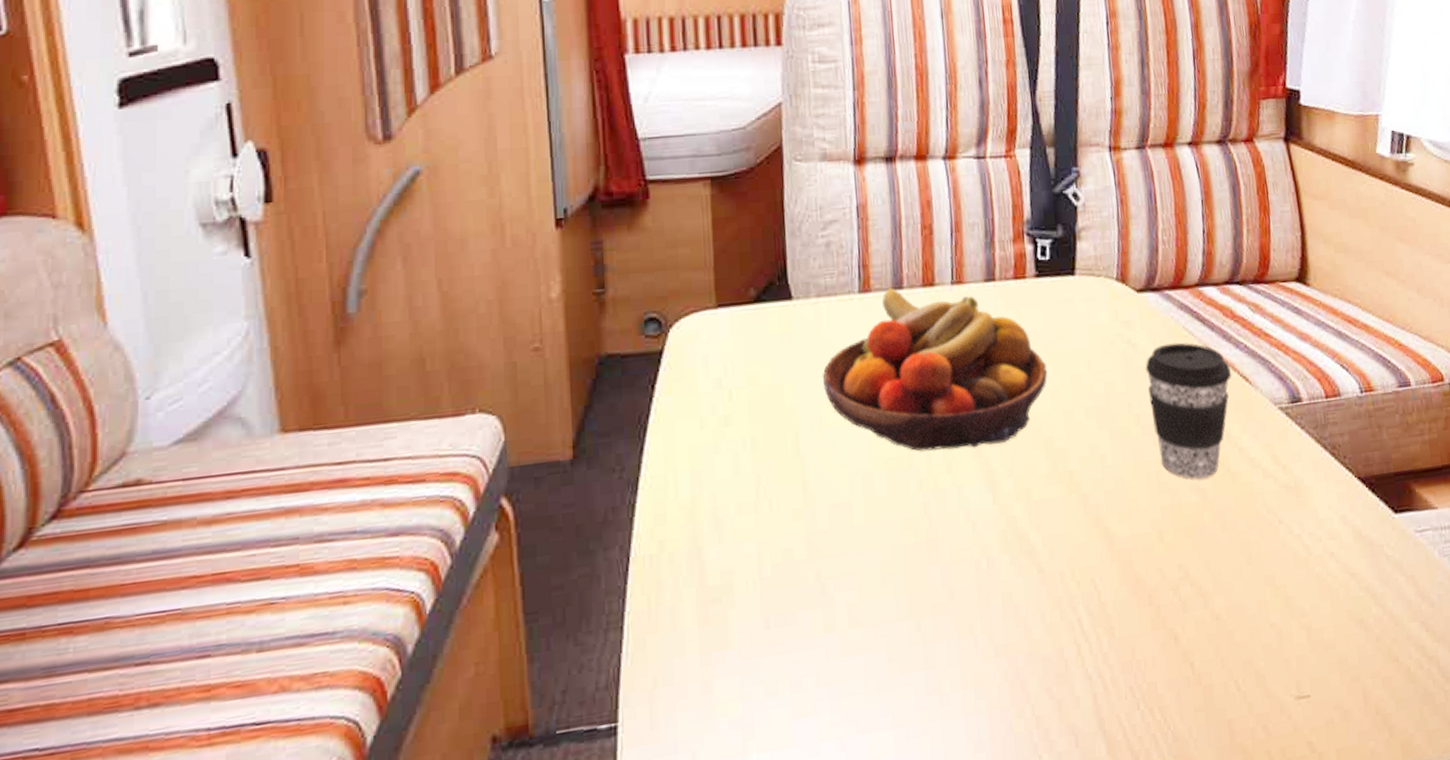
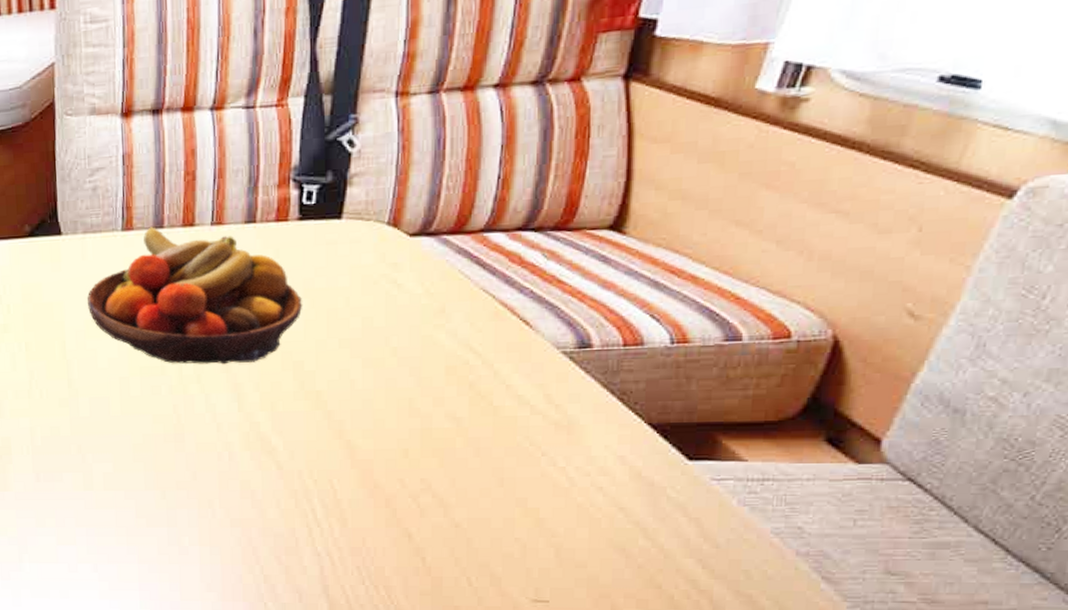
coffee cup: present [1145,342,1231,479] -> none [409,285,509,408]

